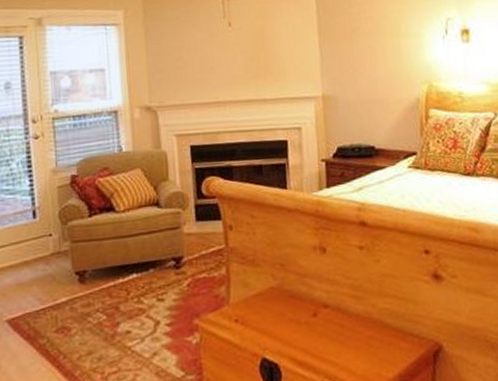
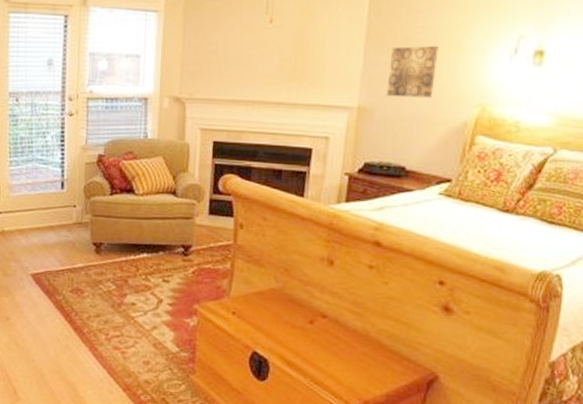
wall art: none [343,33,386,83] -> present [386,45,439,98]

